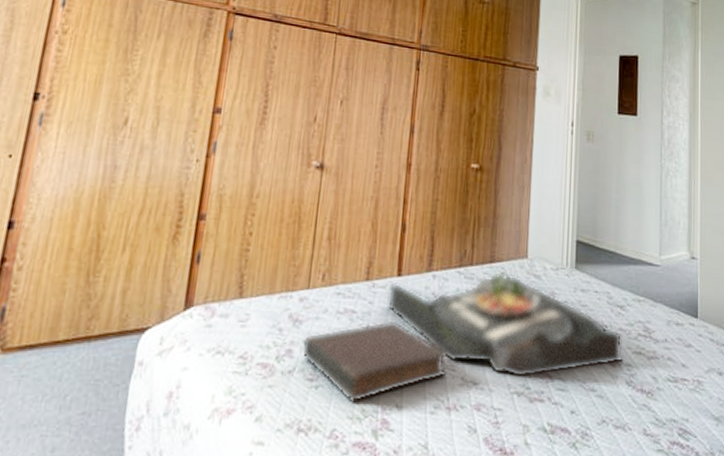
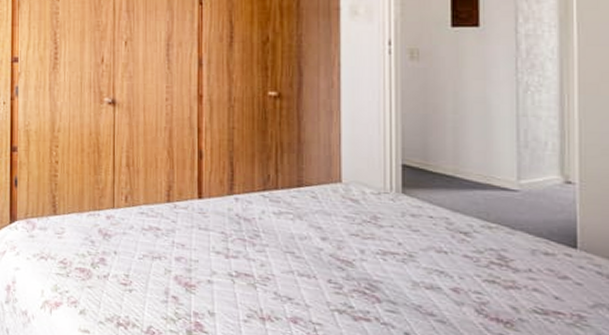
book: present [301,319,447,403] -> none [113,236,257,307]
serving tray: present [387,271,623,378] -> none [190,195,470,298]

